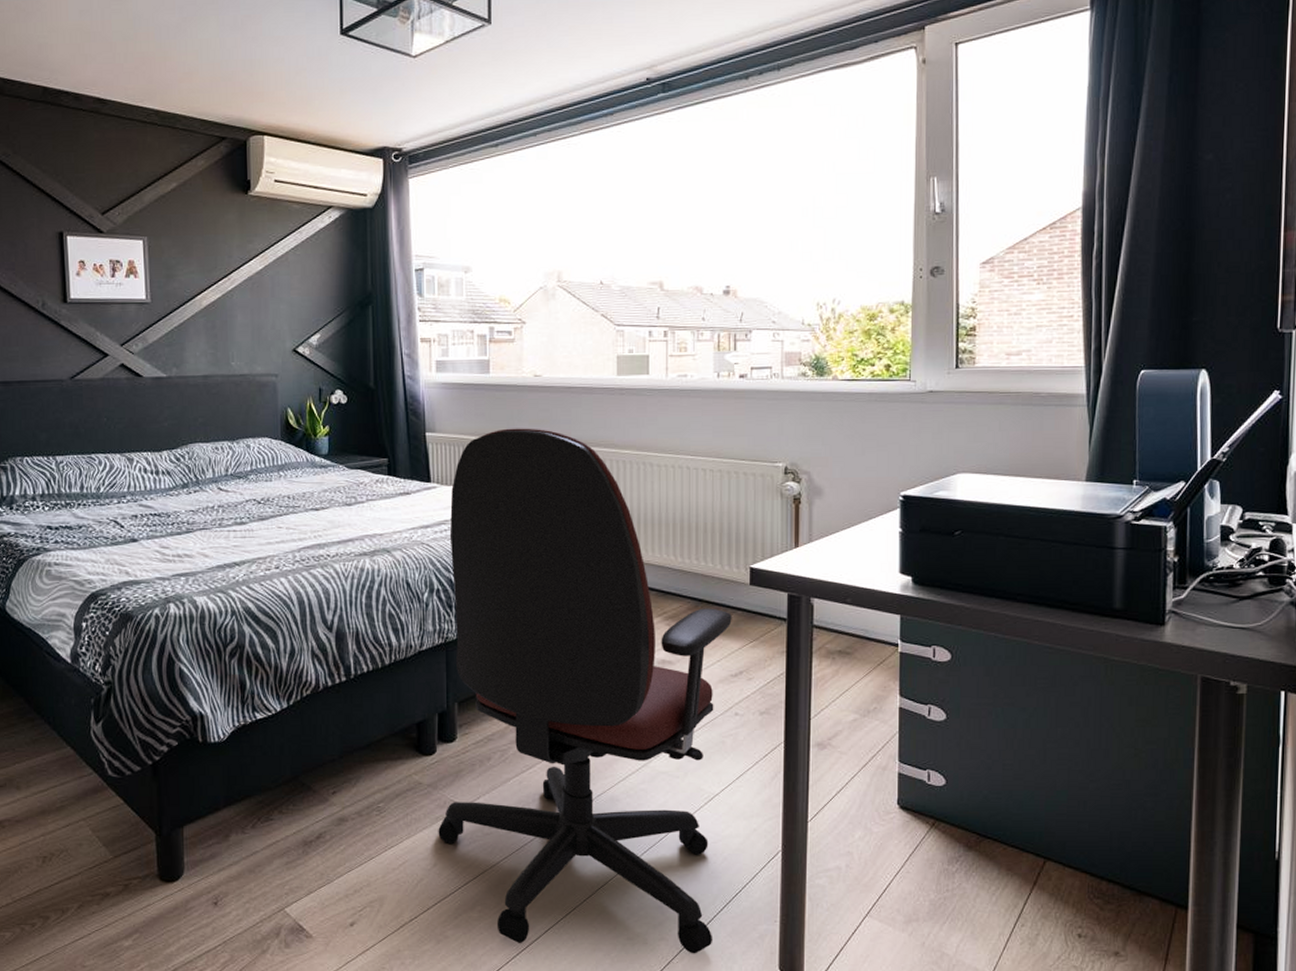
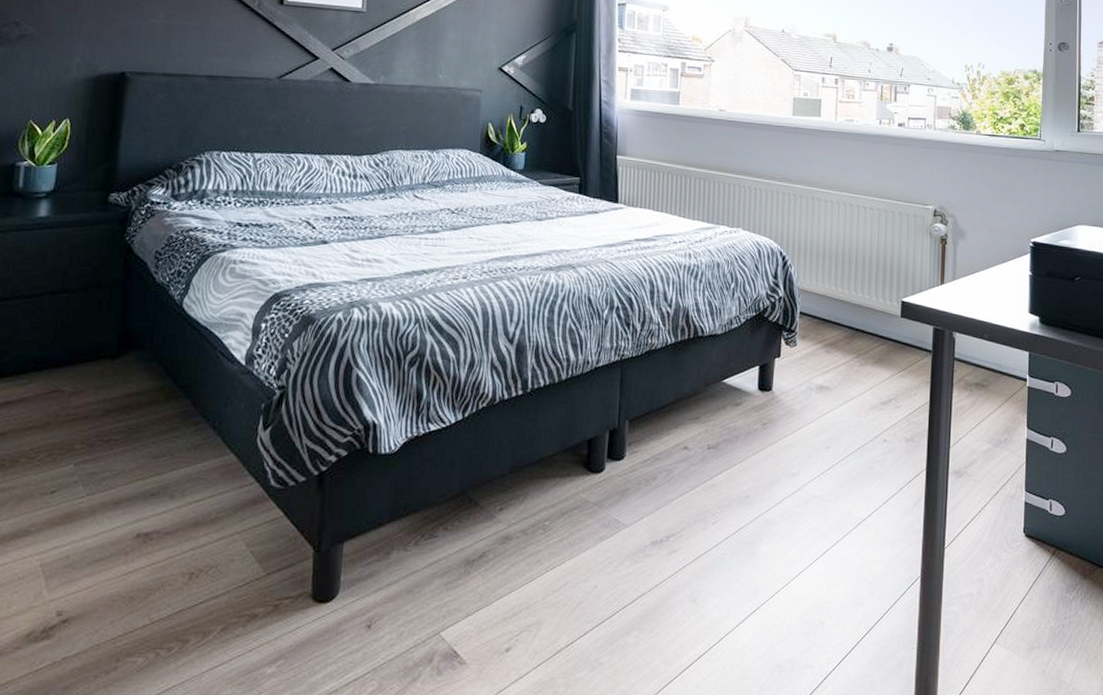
office chair: present [438,428,732,954] -> none [600,157,884,682]

